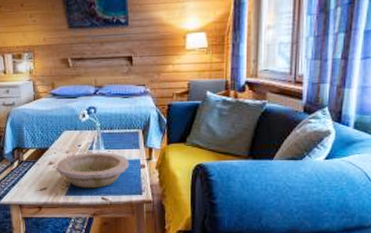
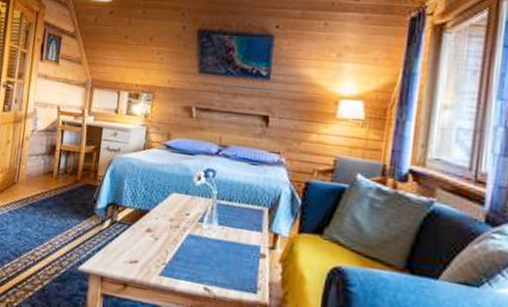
bowl: present [56,152,129,188] -> none [154,224,246,274]

